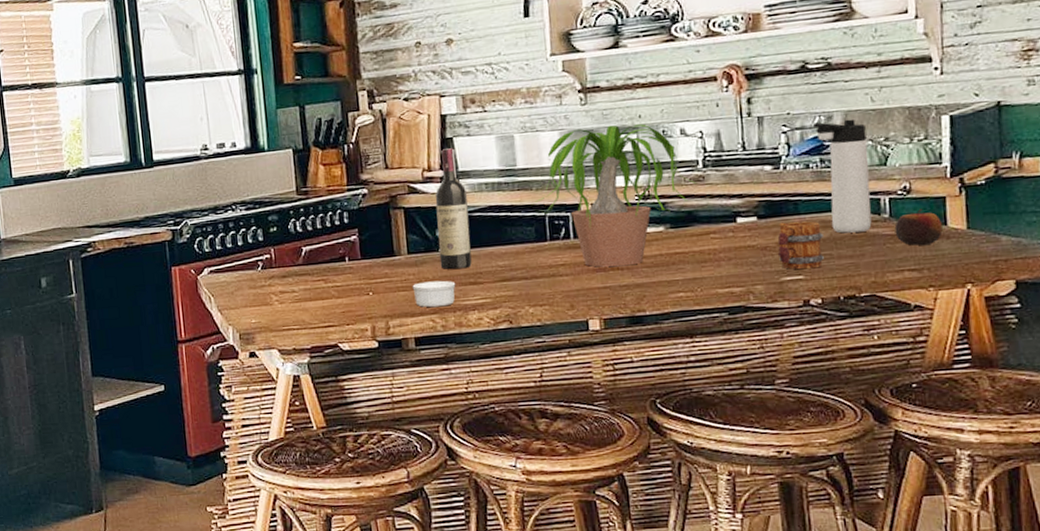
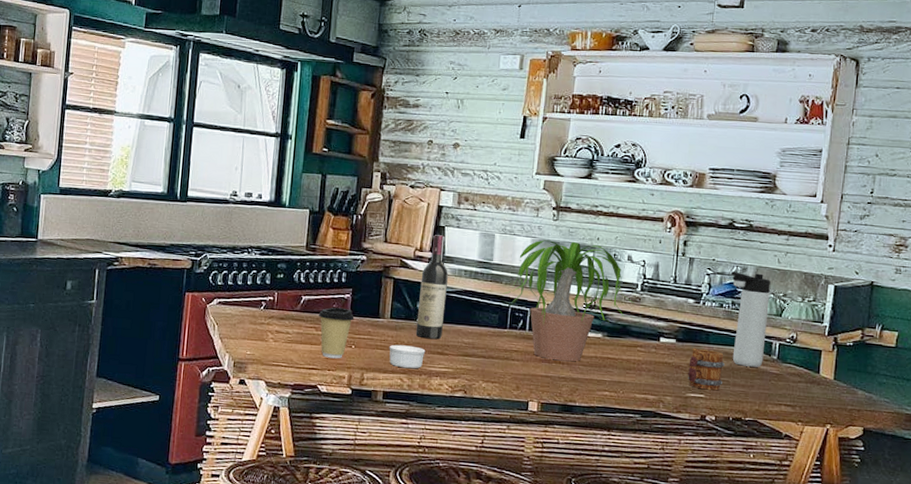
coffee cup: none [324,252,366,312] -> present [318,307,354,359]
apple: present [894,209,943,246] -> none [779,357,816,387]

